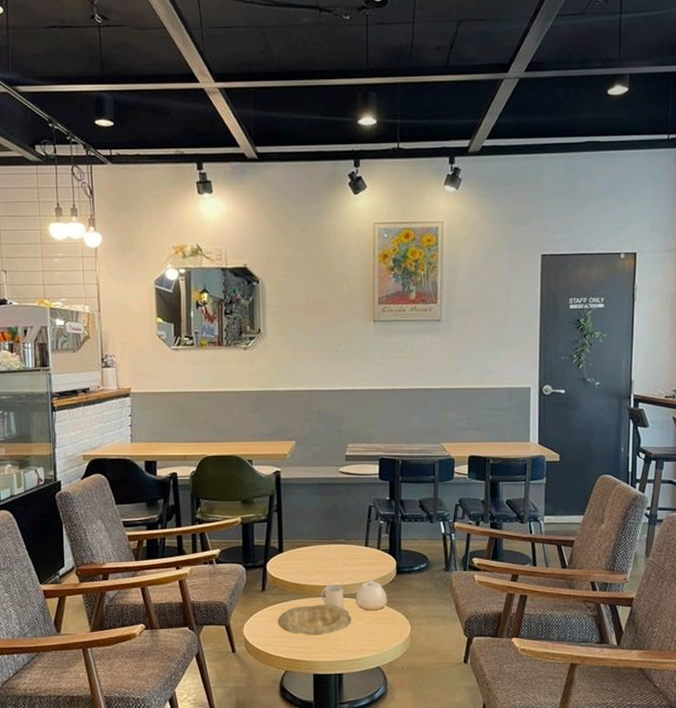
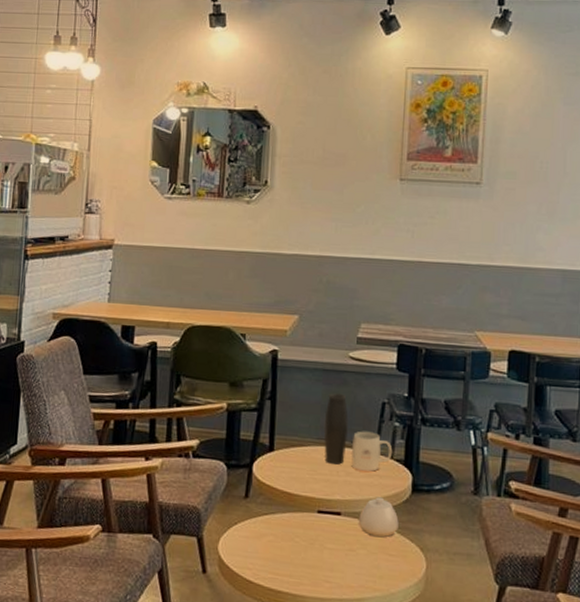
plate: present [278,604,352,636] -> none [261,522,353,563]
cup: present [321,585,344,608] -> none [316,498,345,530]
vase: none [322,502,342,558] -> present [323,393,349,464]
mug: none [347,530,380,562] -> present [351,431,393,473]

